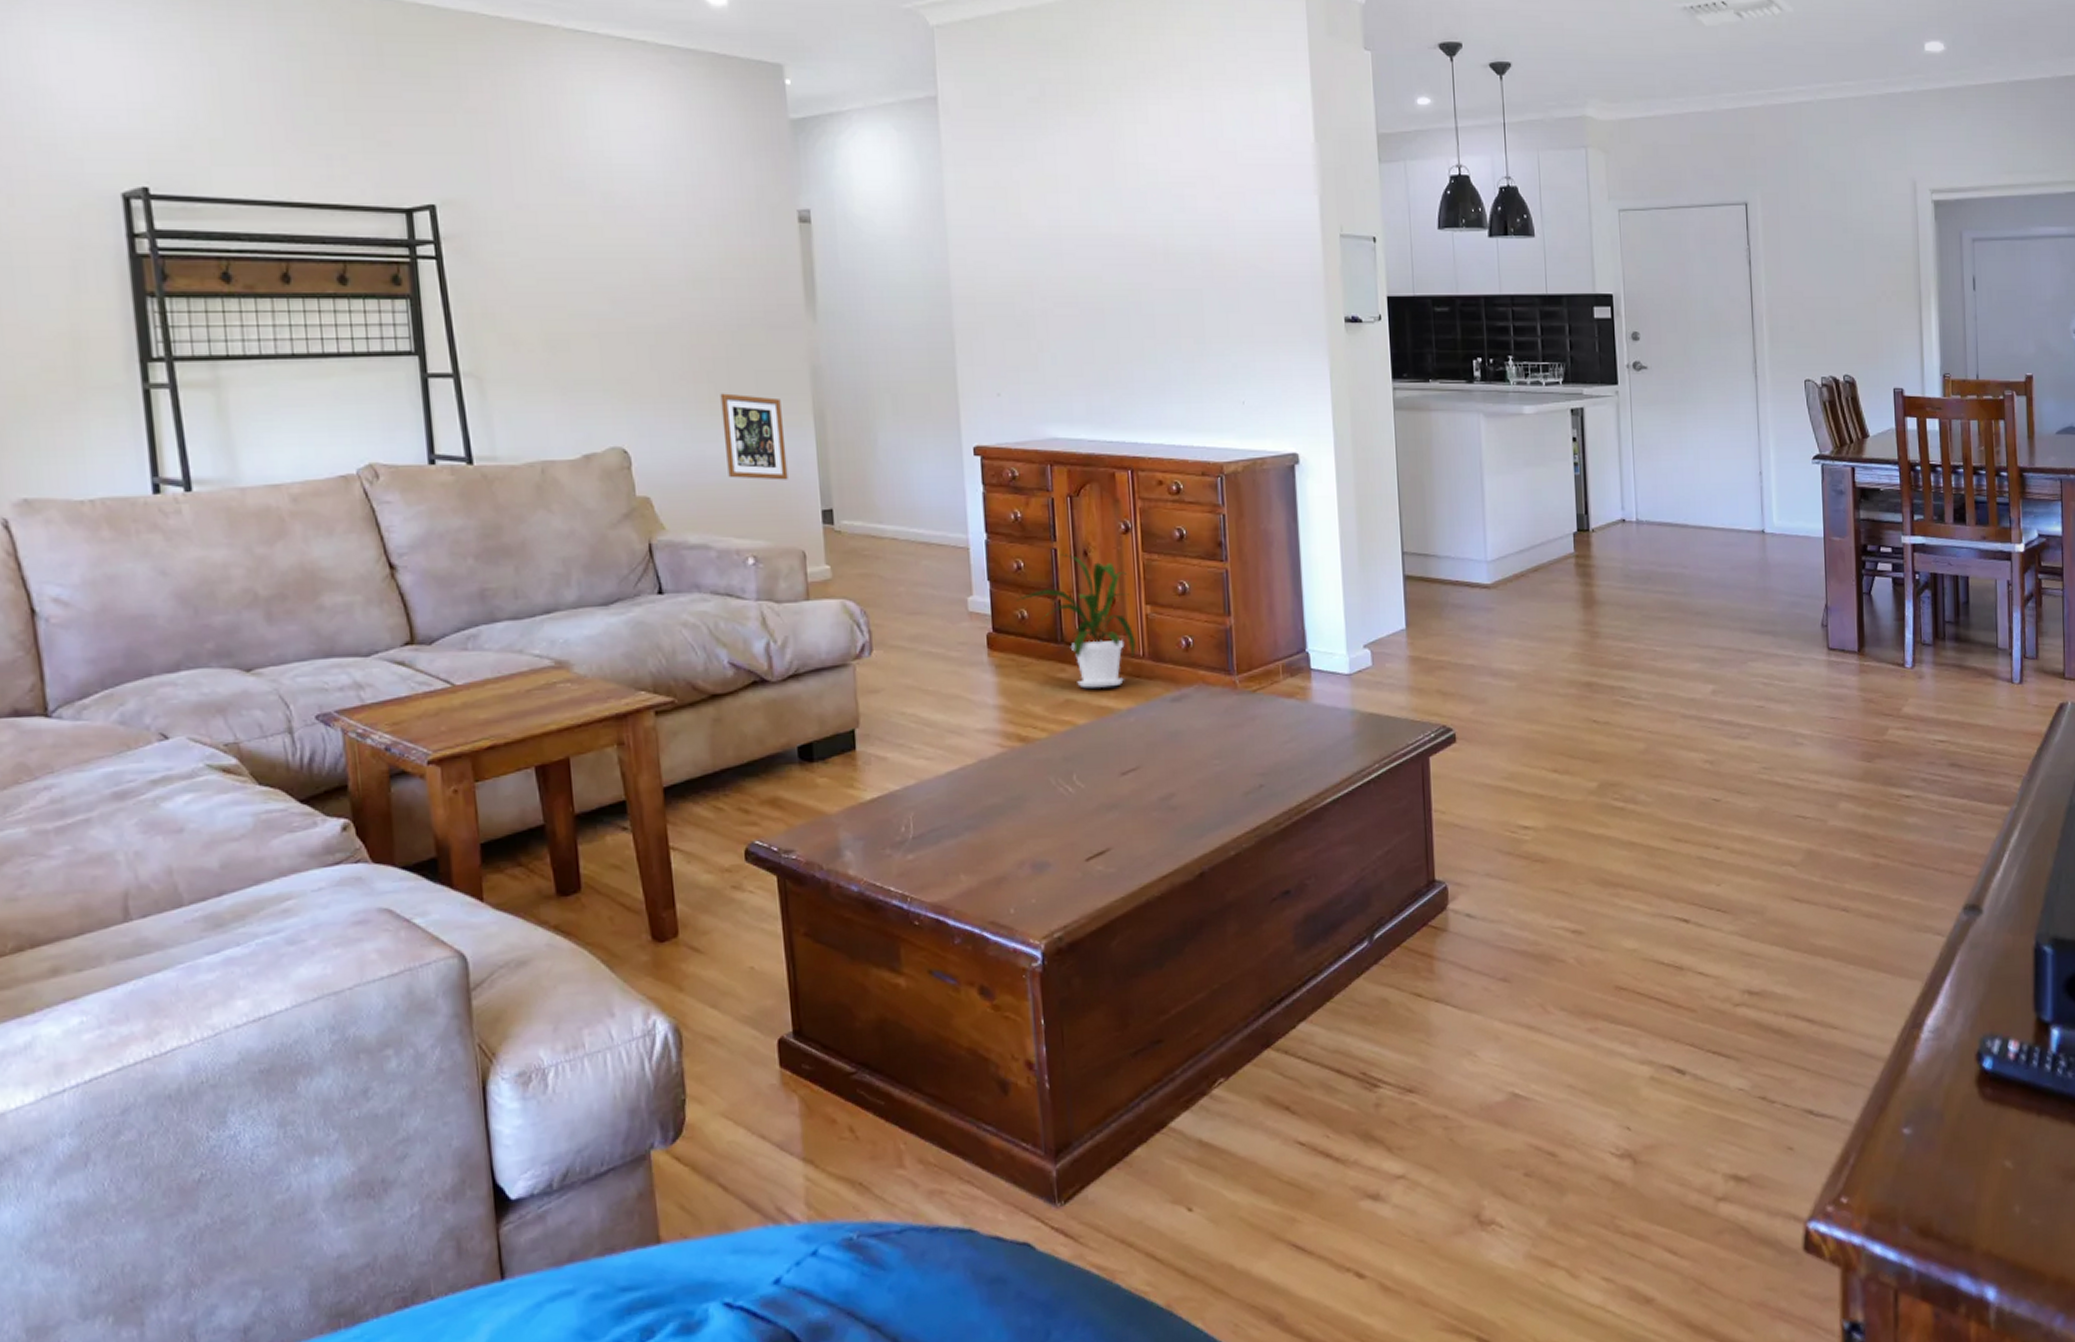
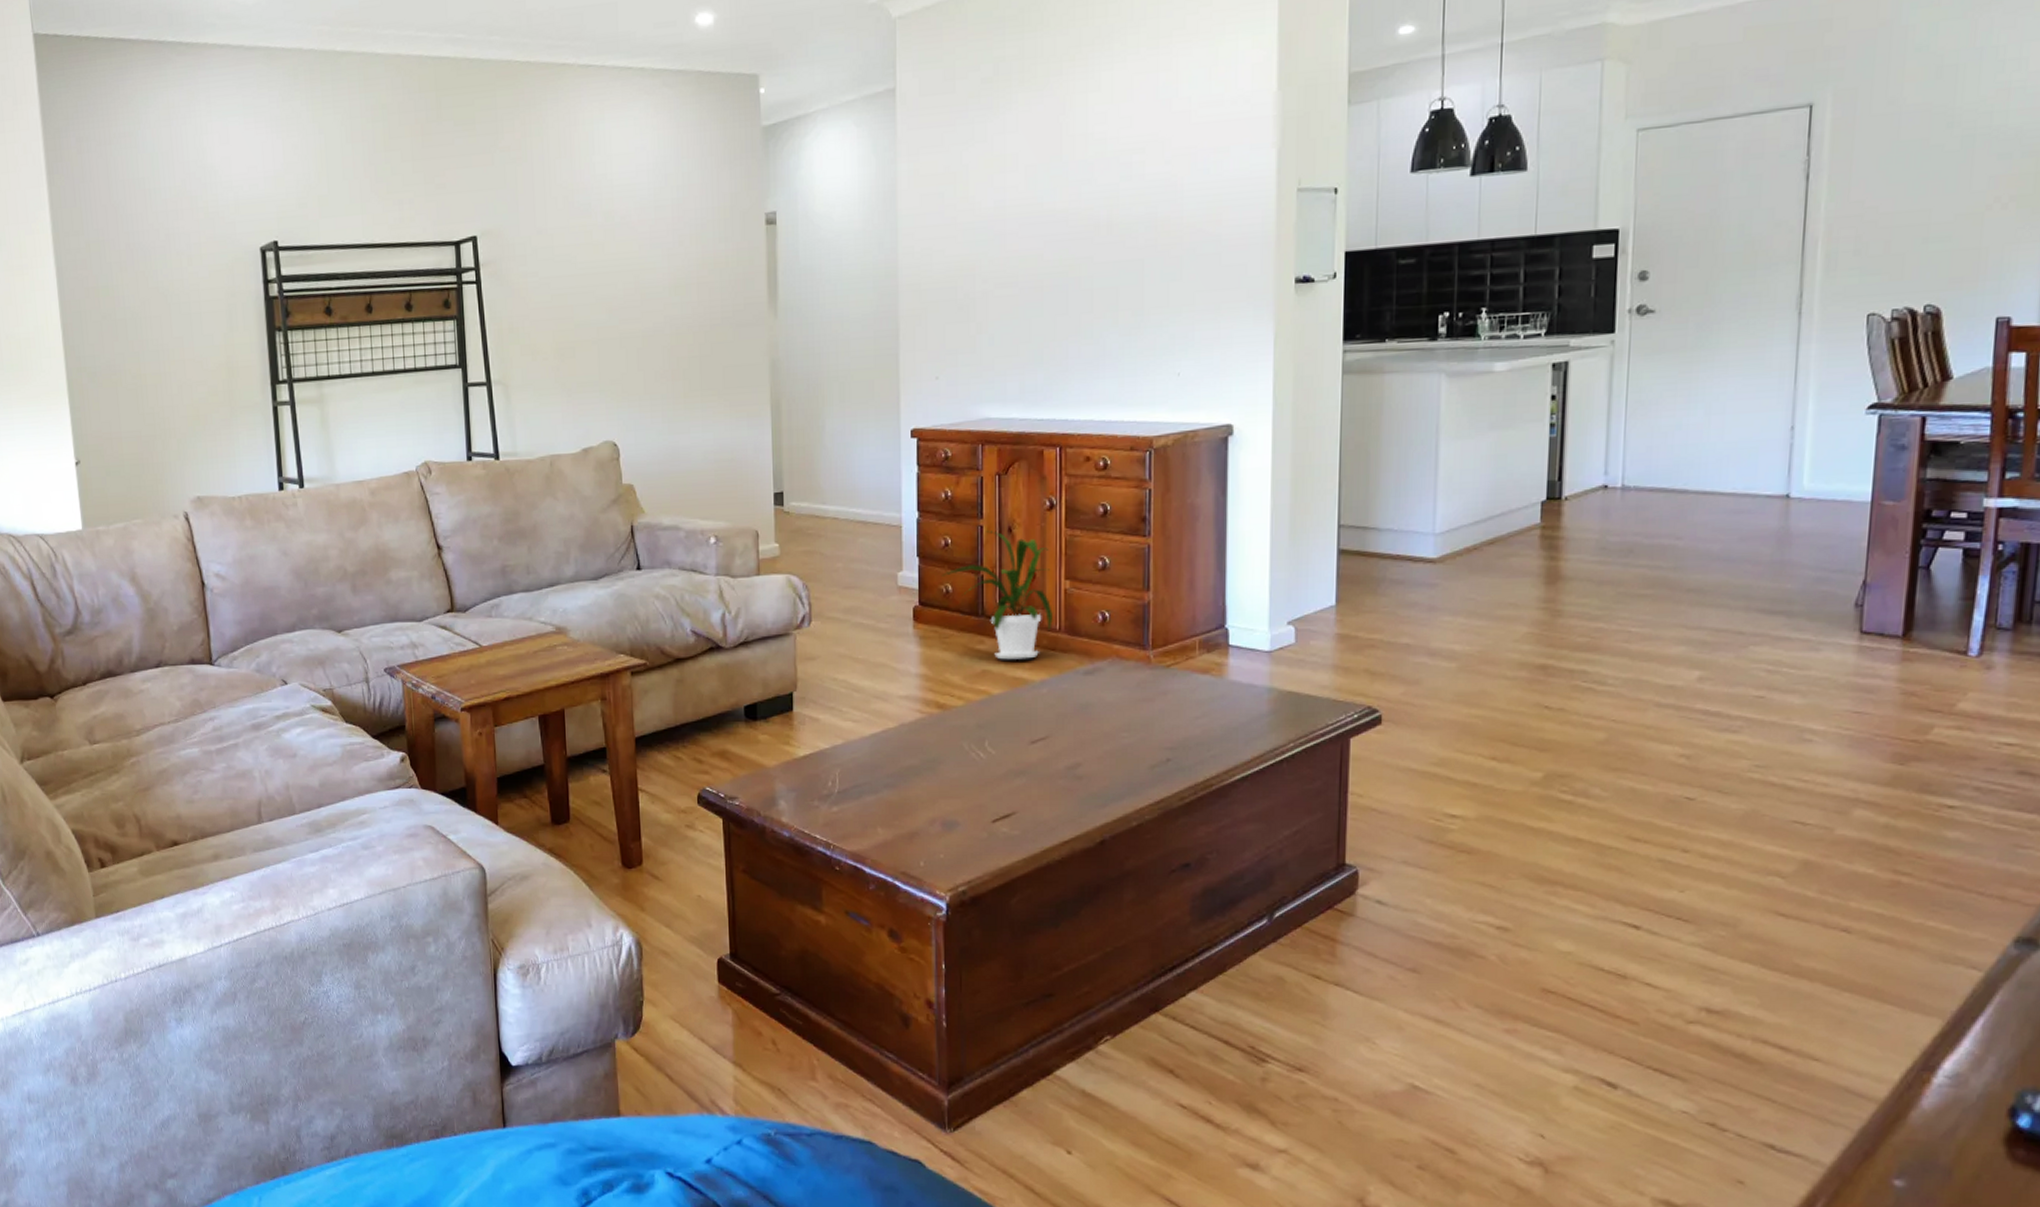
picture frame: present [720,393,788,480] -> none [693,388,747,467]

